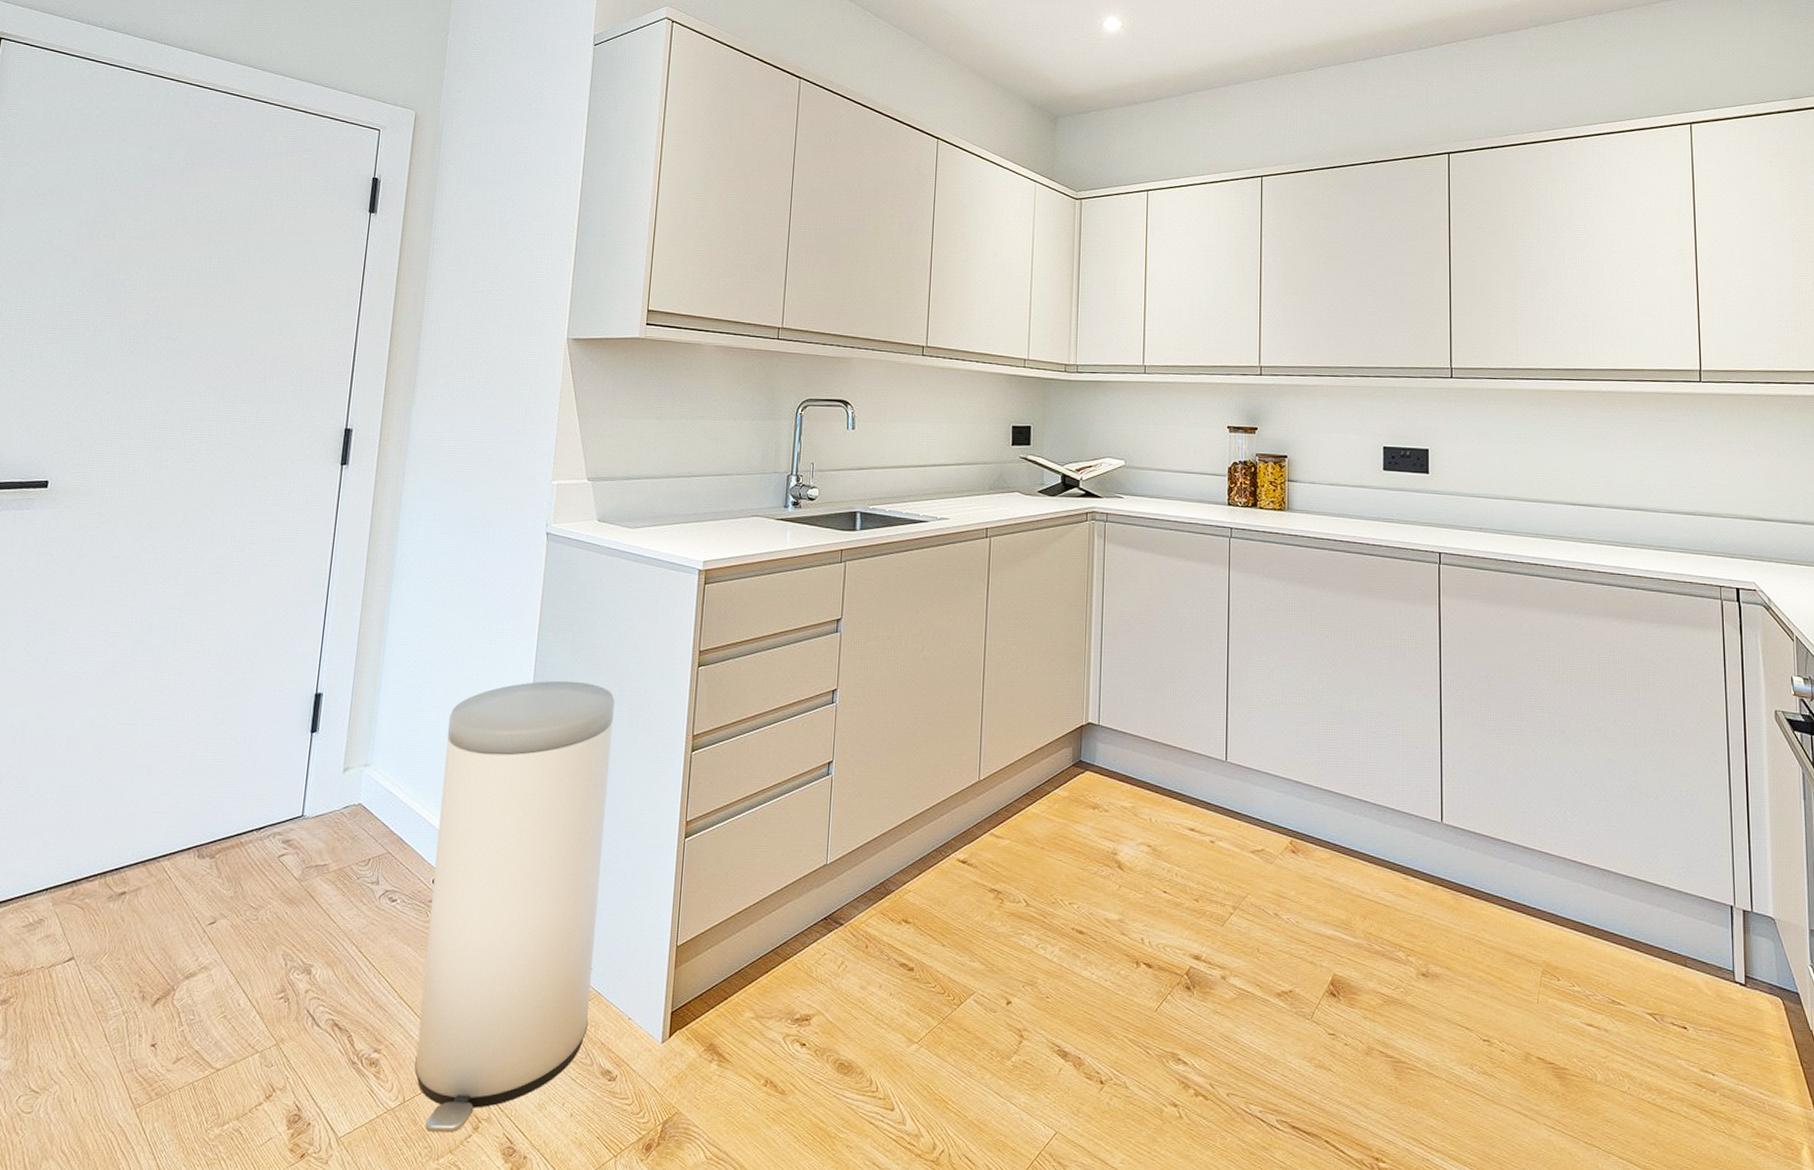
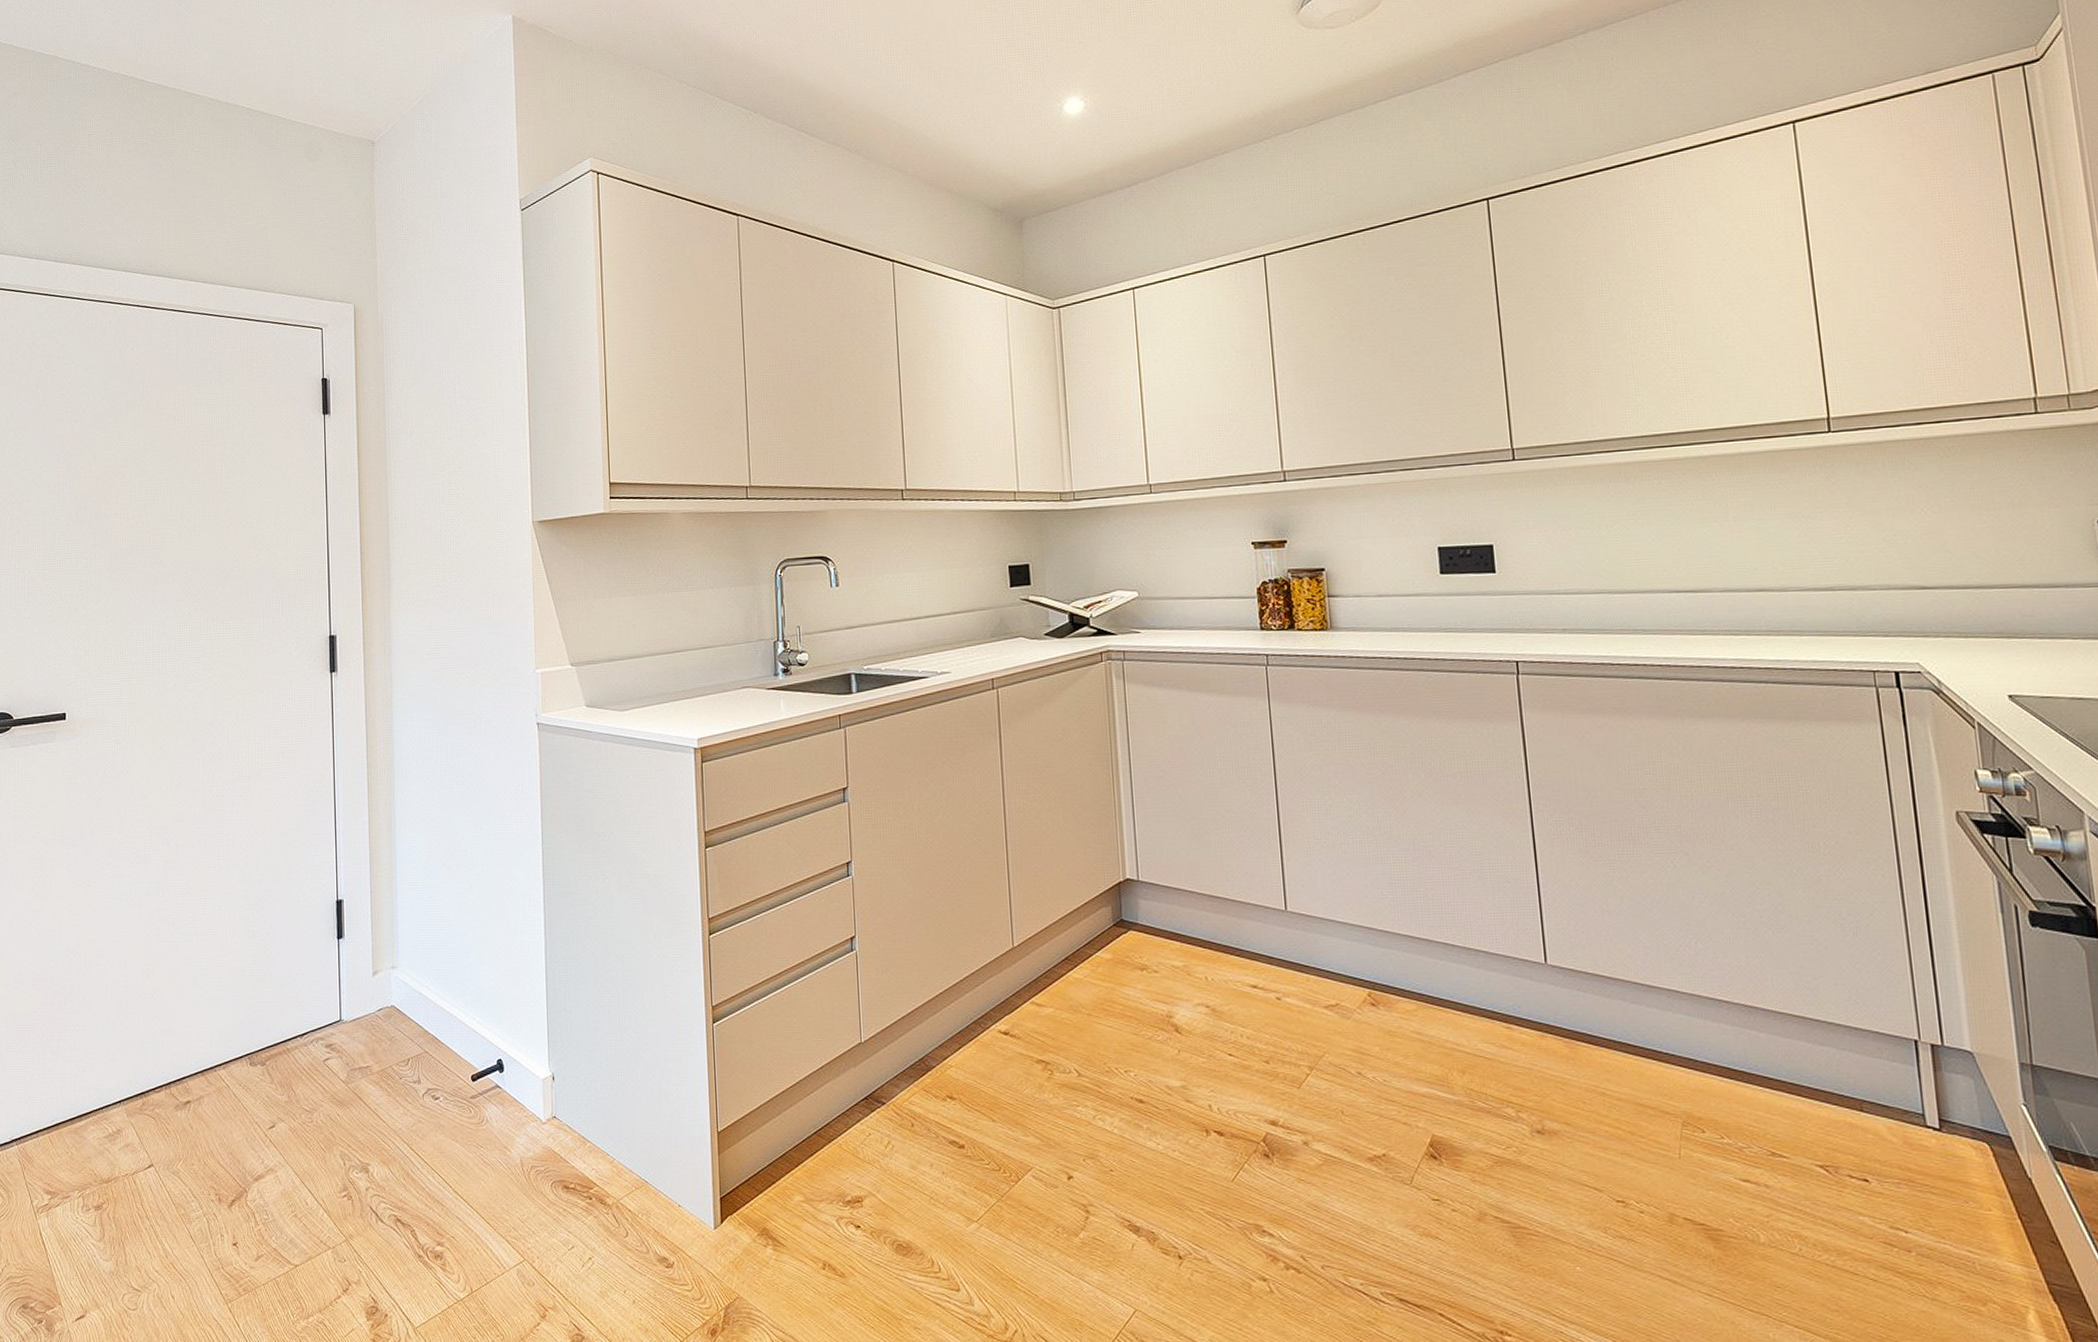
pedal bin: present [414,680,615,1133] -> none [466,871,639,1322]

